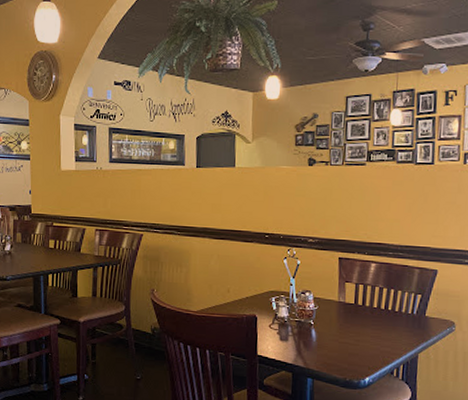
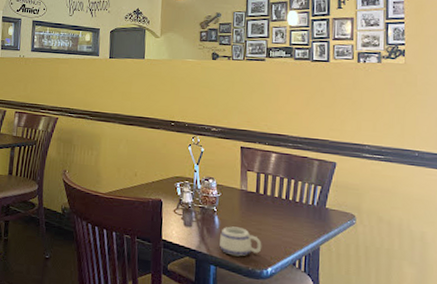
mug: none [317,339,360,368] -> present [220,226,262,257]

